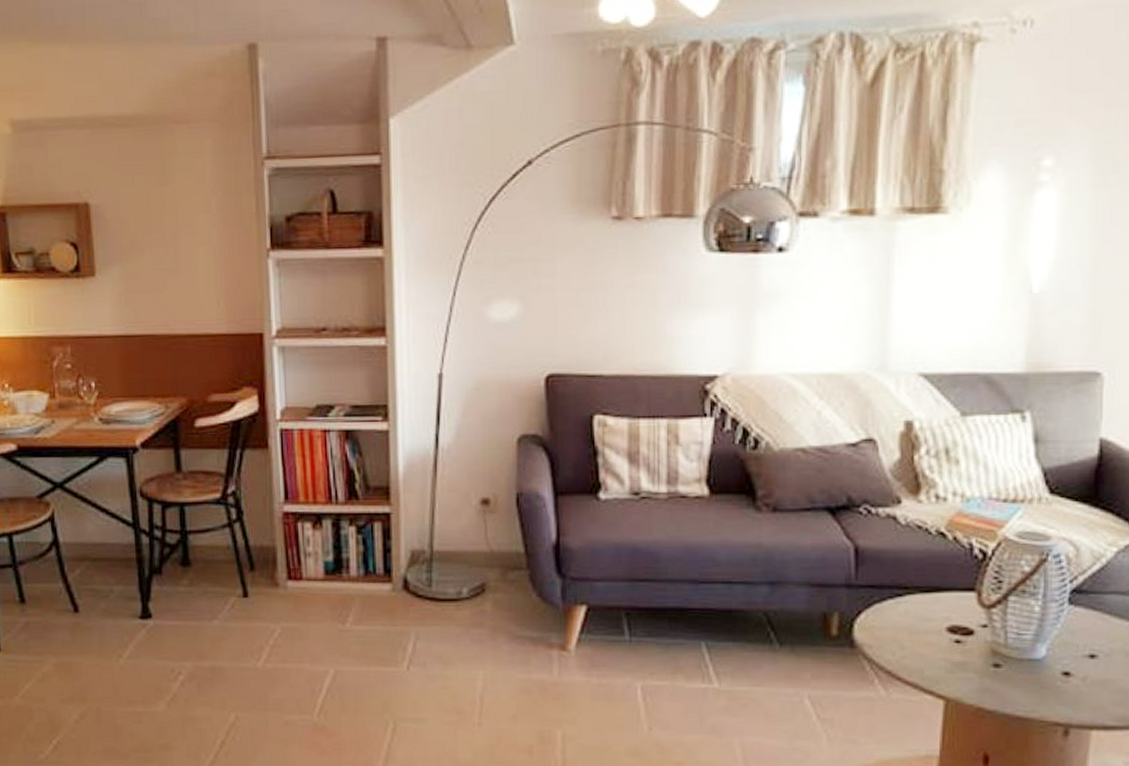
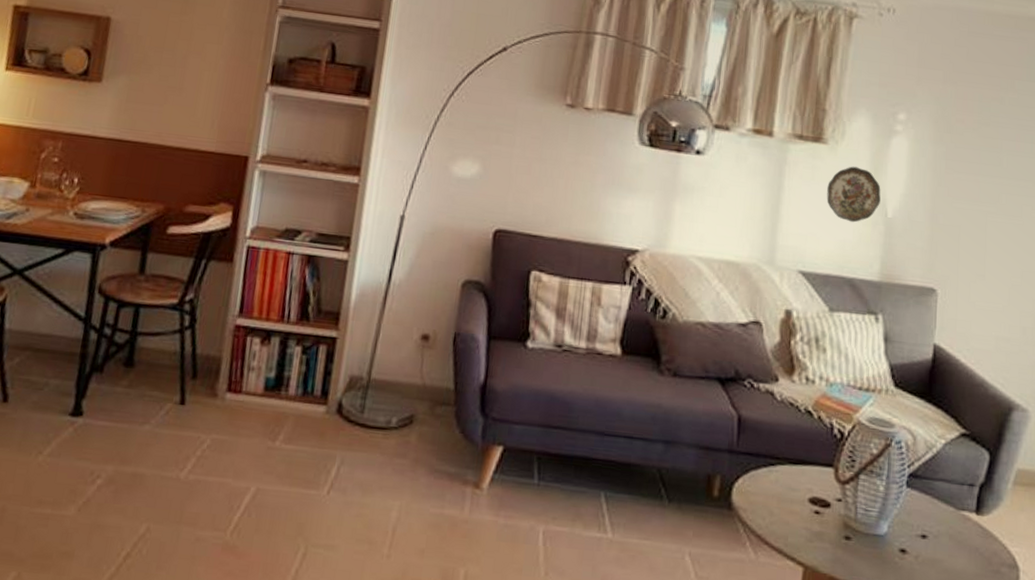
decorative plate: none [950,236,1023,306] -> present [826,166,881,223]

